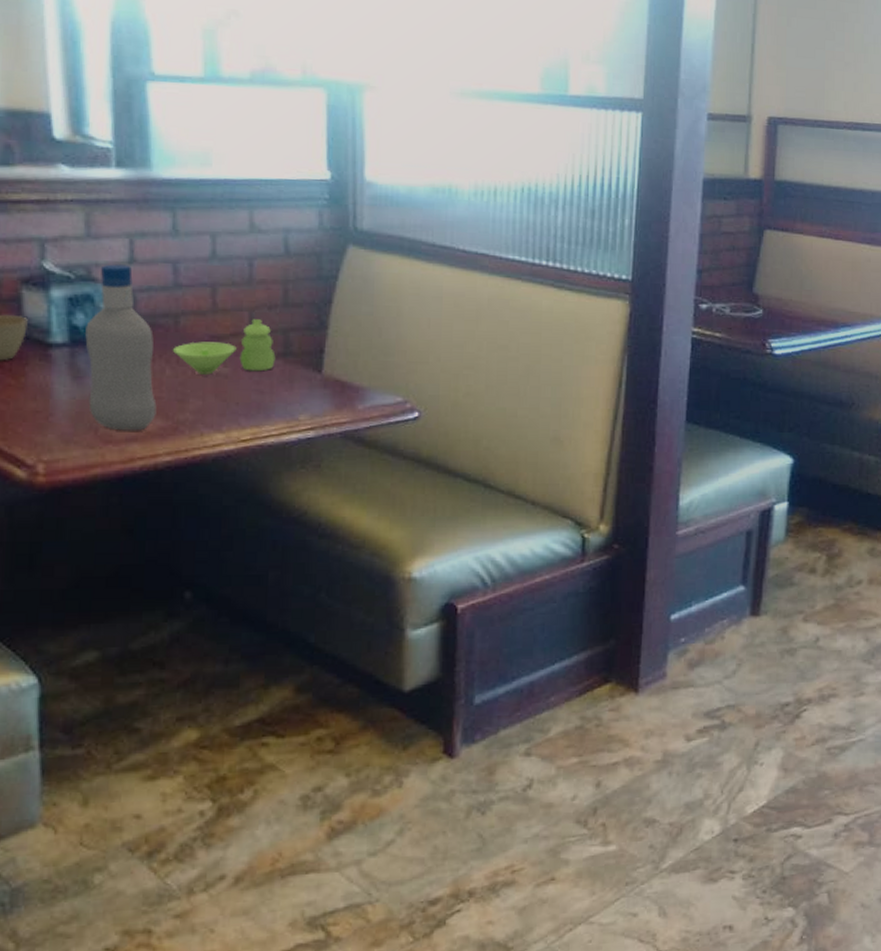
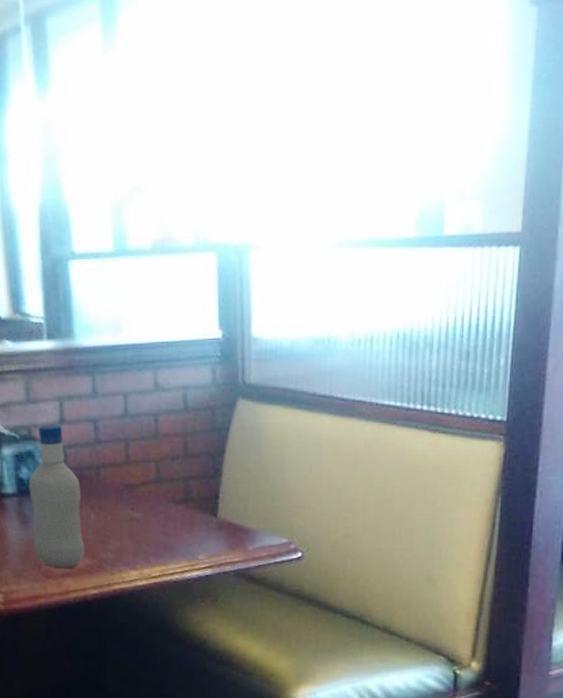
condiment set: present [172,319,276,376] -> none [95,469,178,520]

